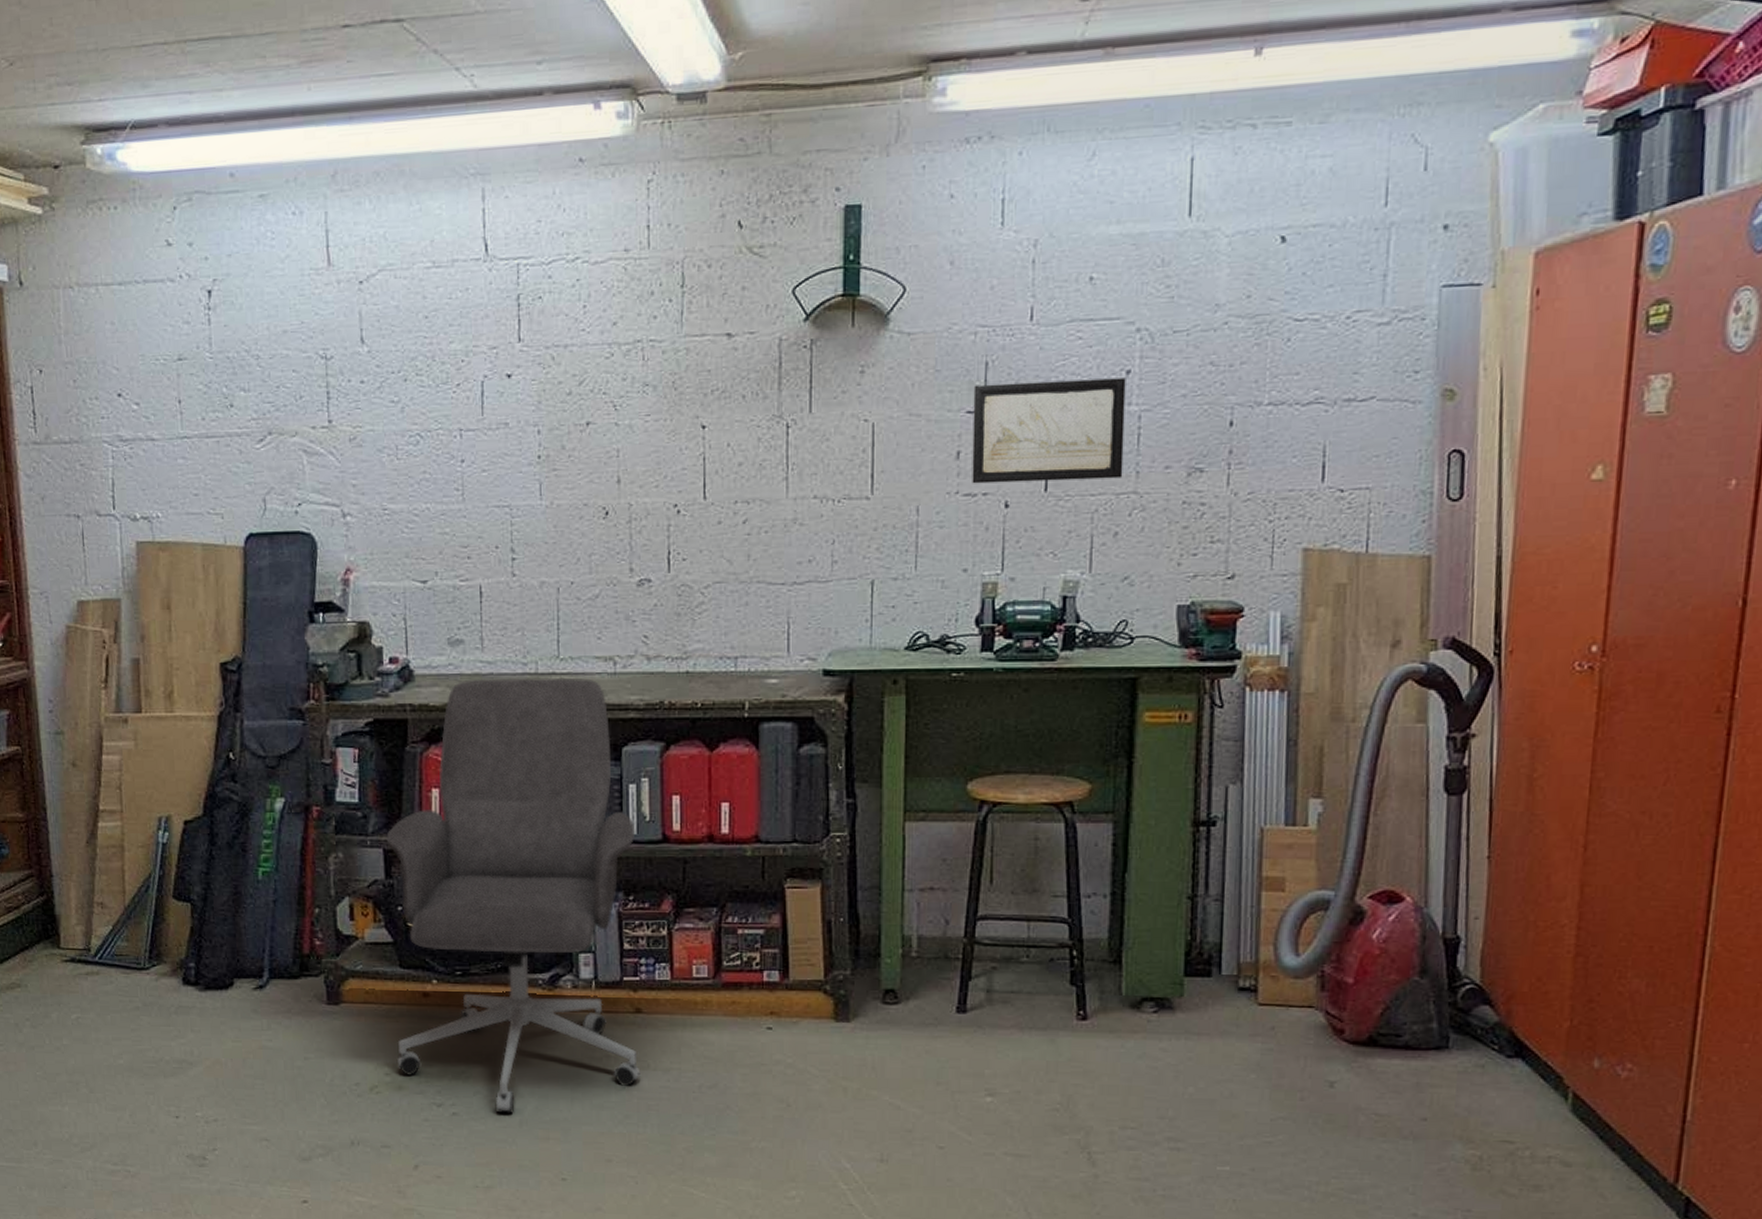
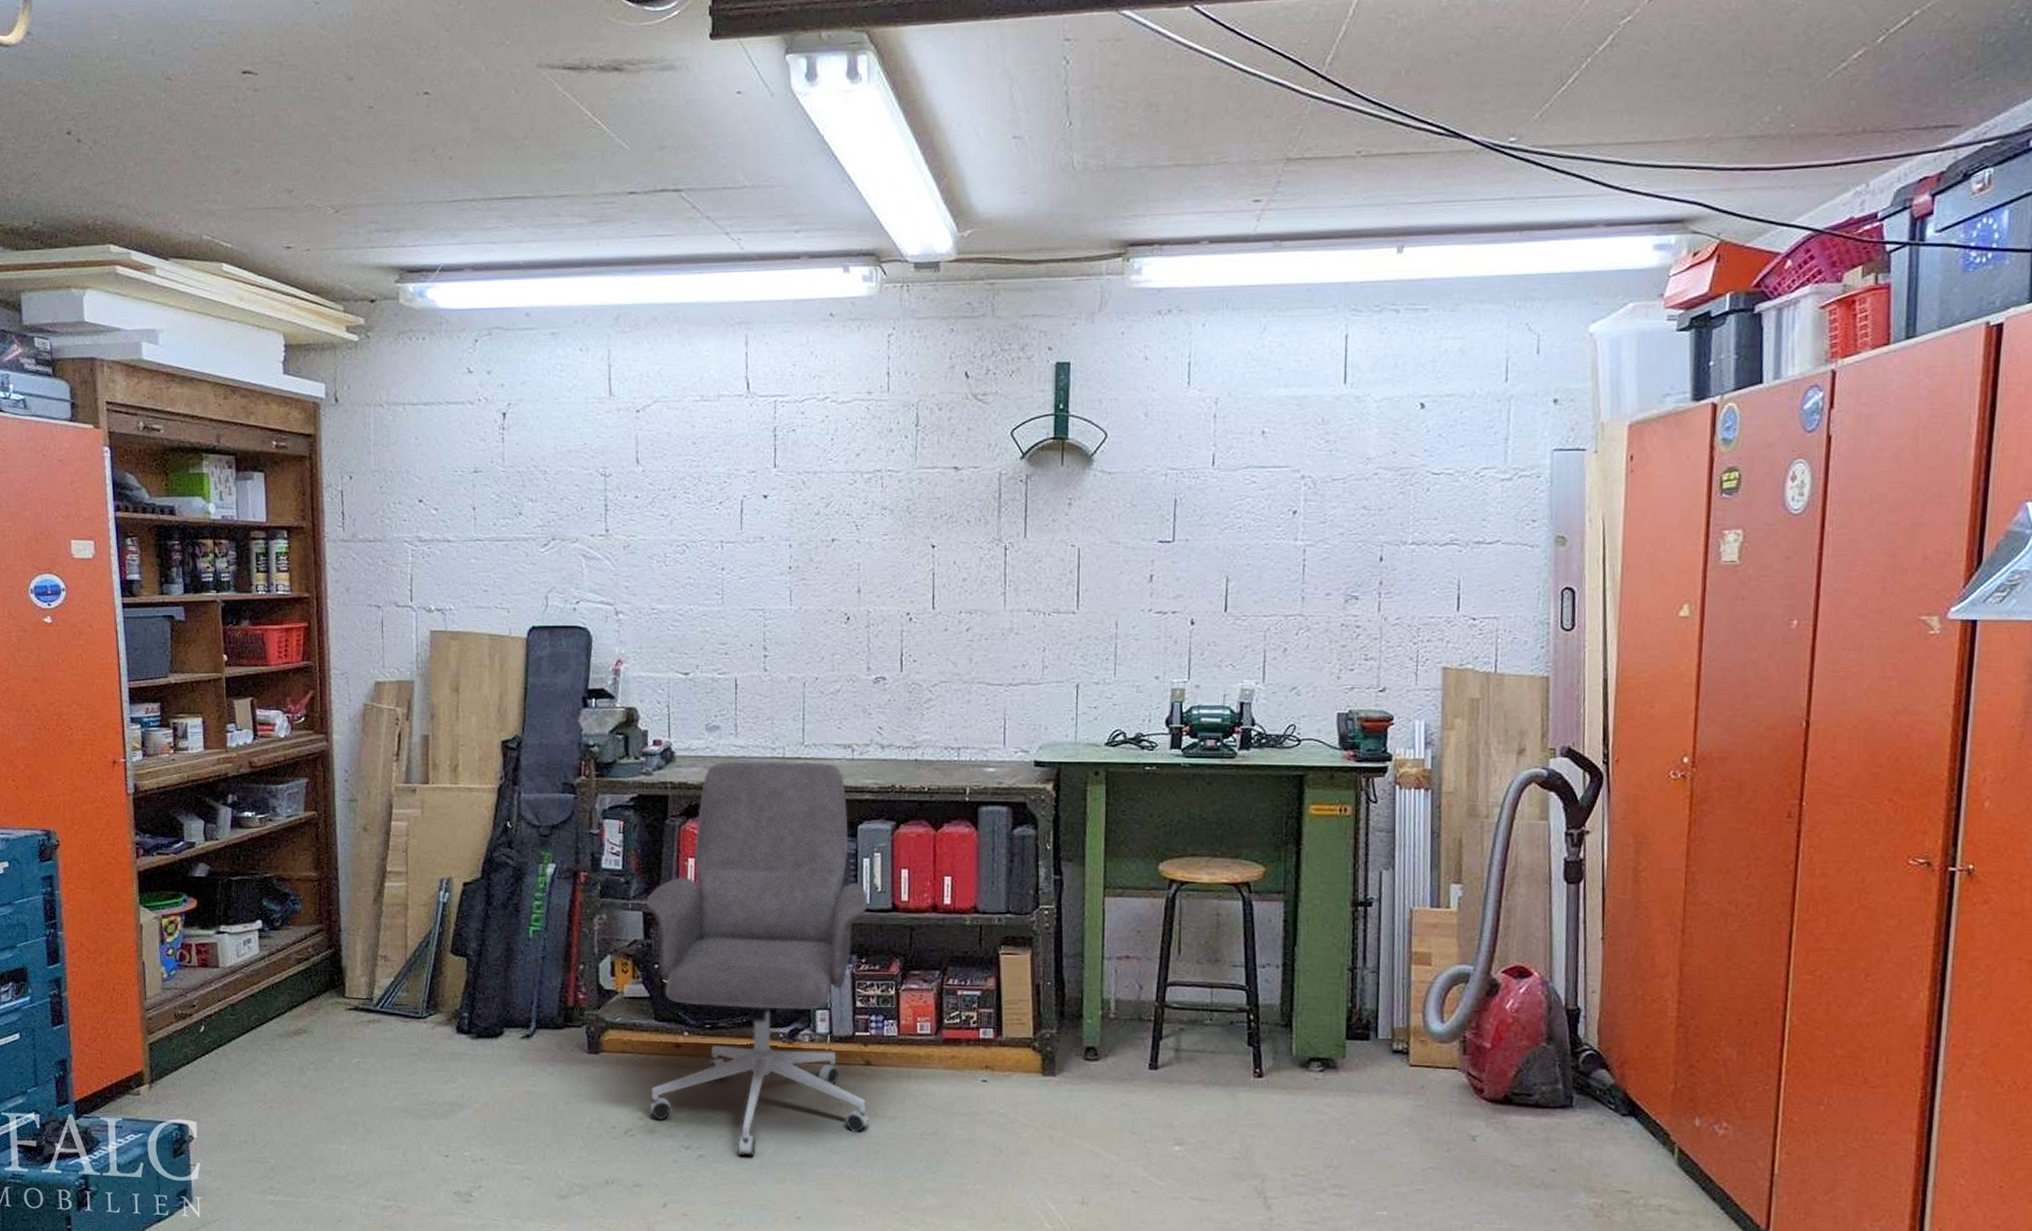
wall art: present [972,377,1126,484] -> none [1163,517,1293,603]

